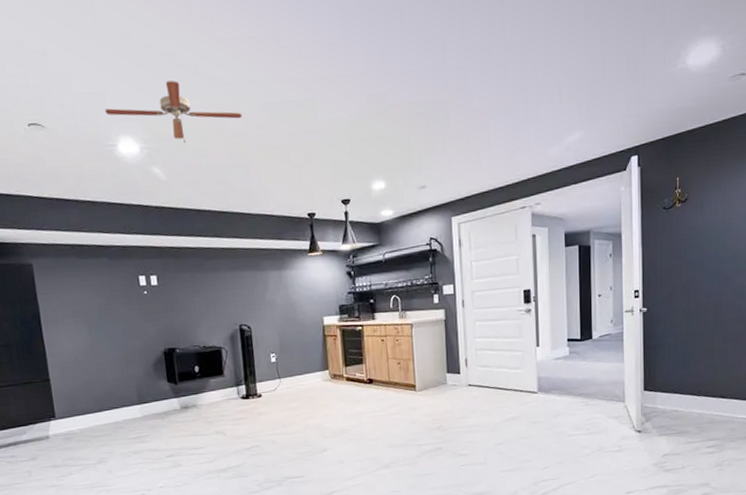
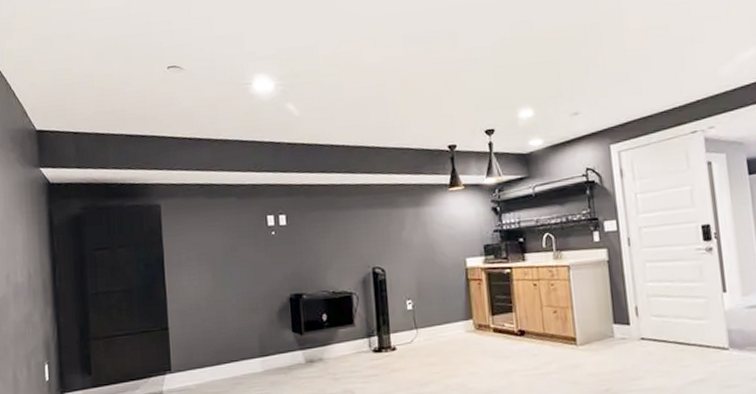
ceiling fan: present [105,81,242,143] -> none [242,18,379,78]

